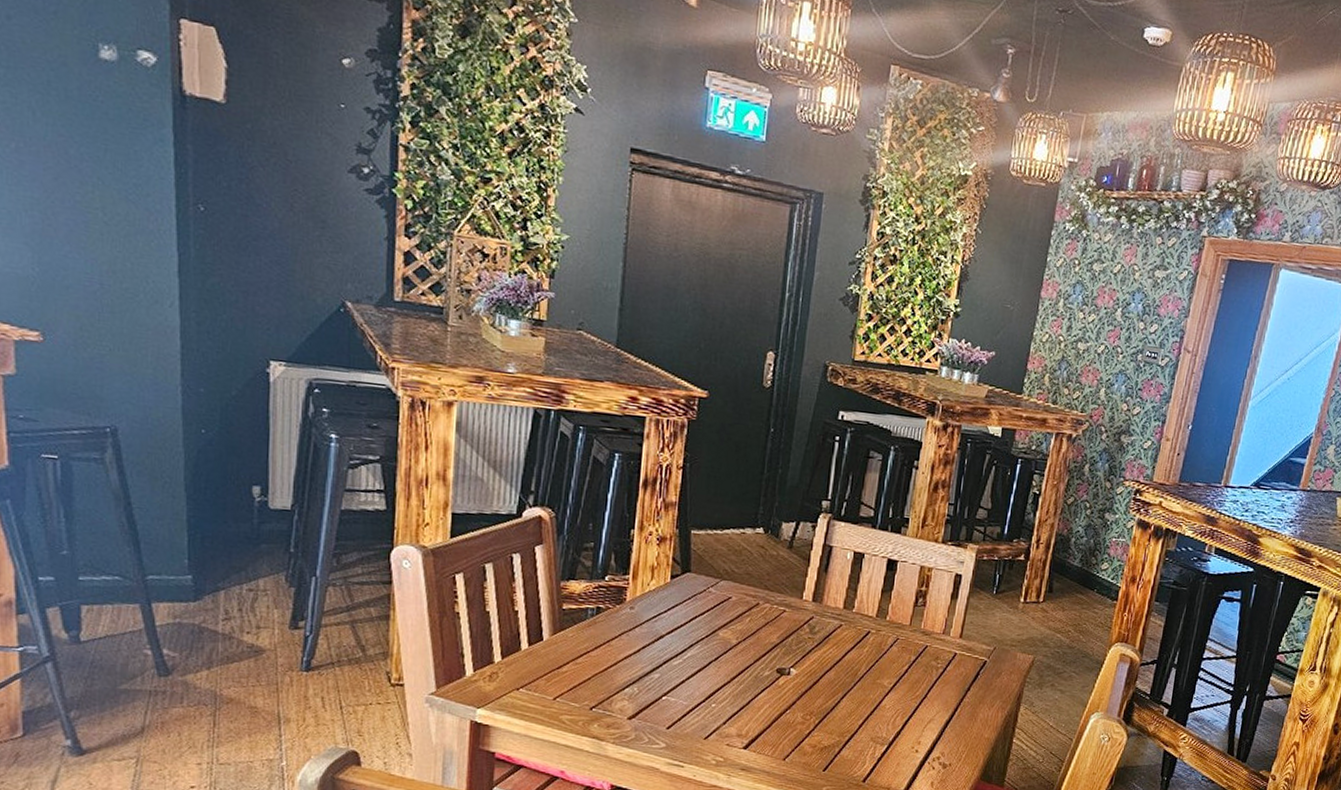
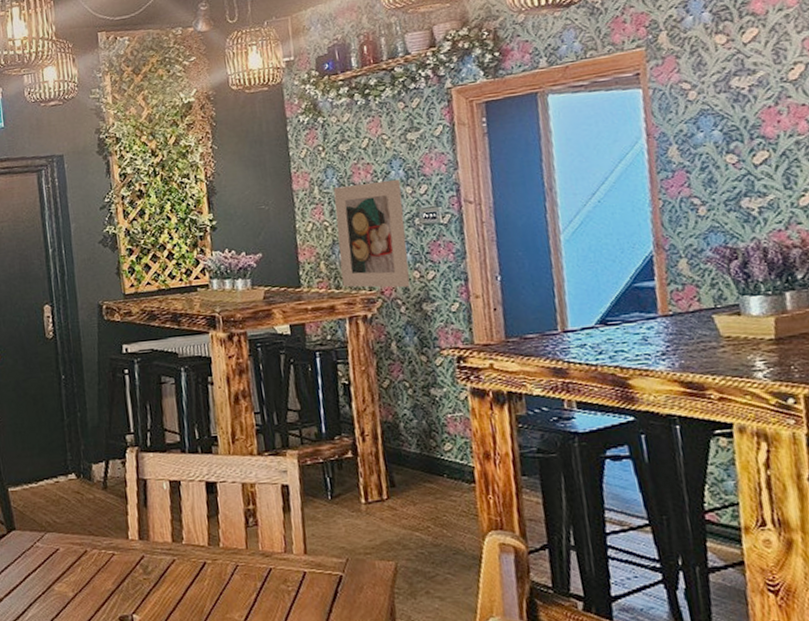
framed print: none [1059,305,1137,417] -> present [333,179,411,288]

